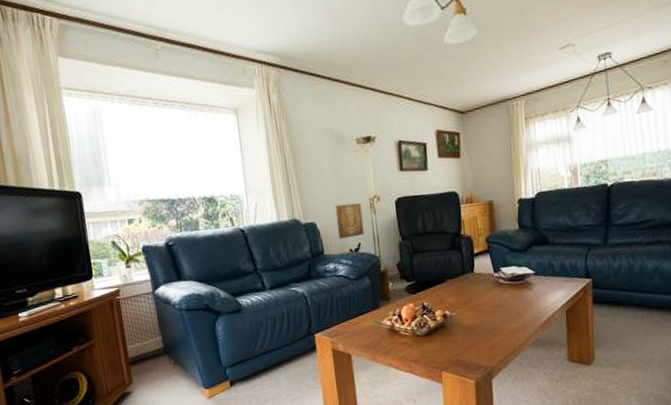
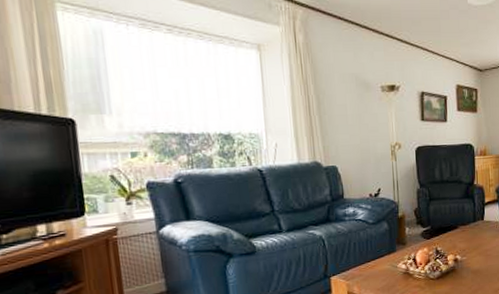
wall art: present [335,202,364,239] -> none [357,149,385,184]

